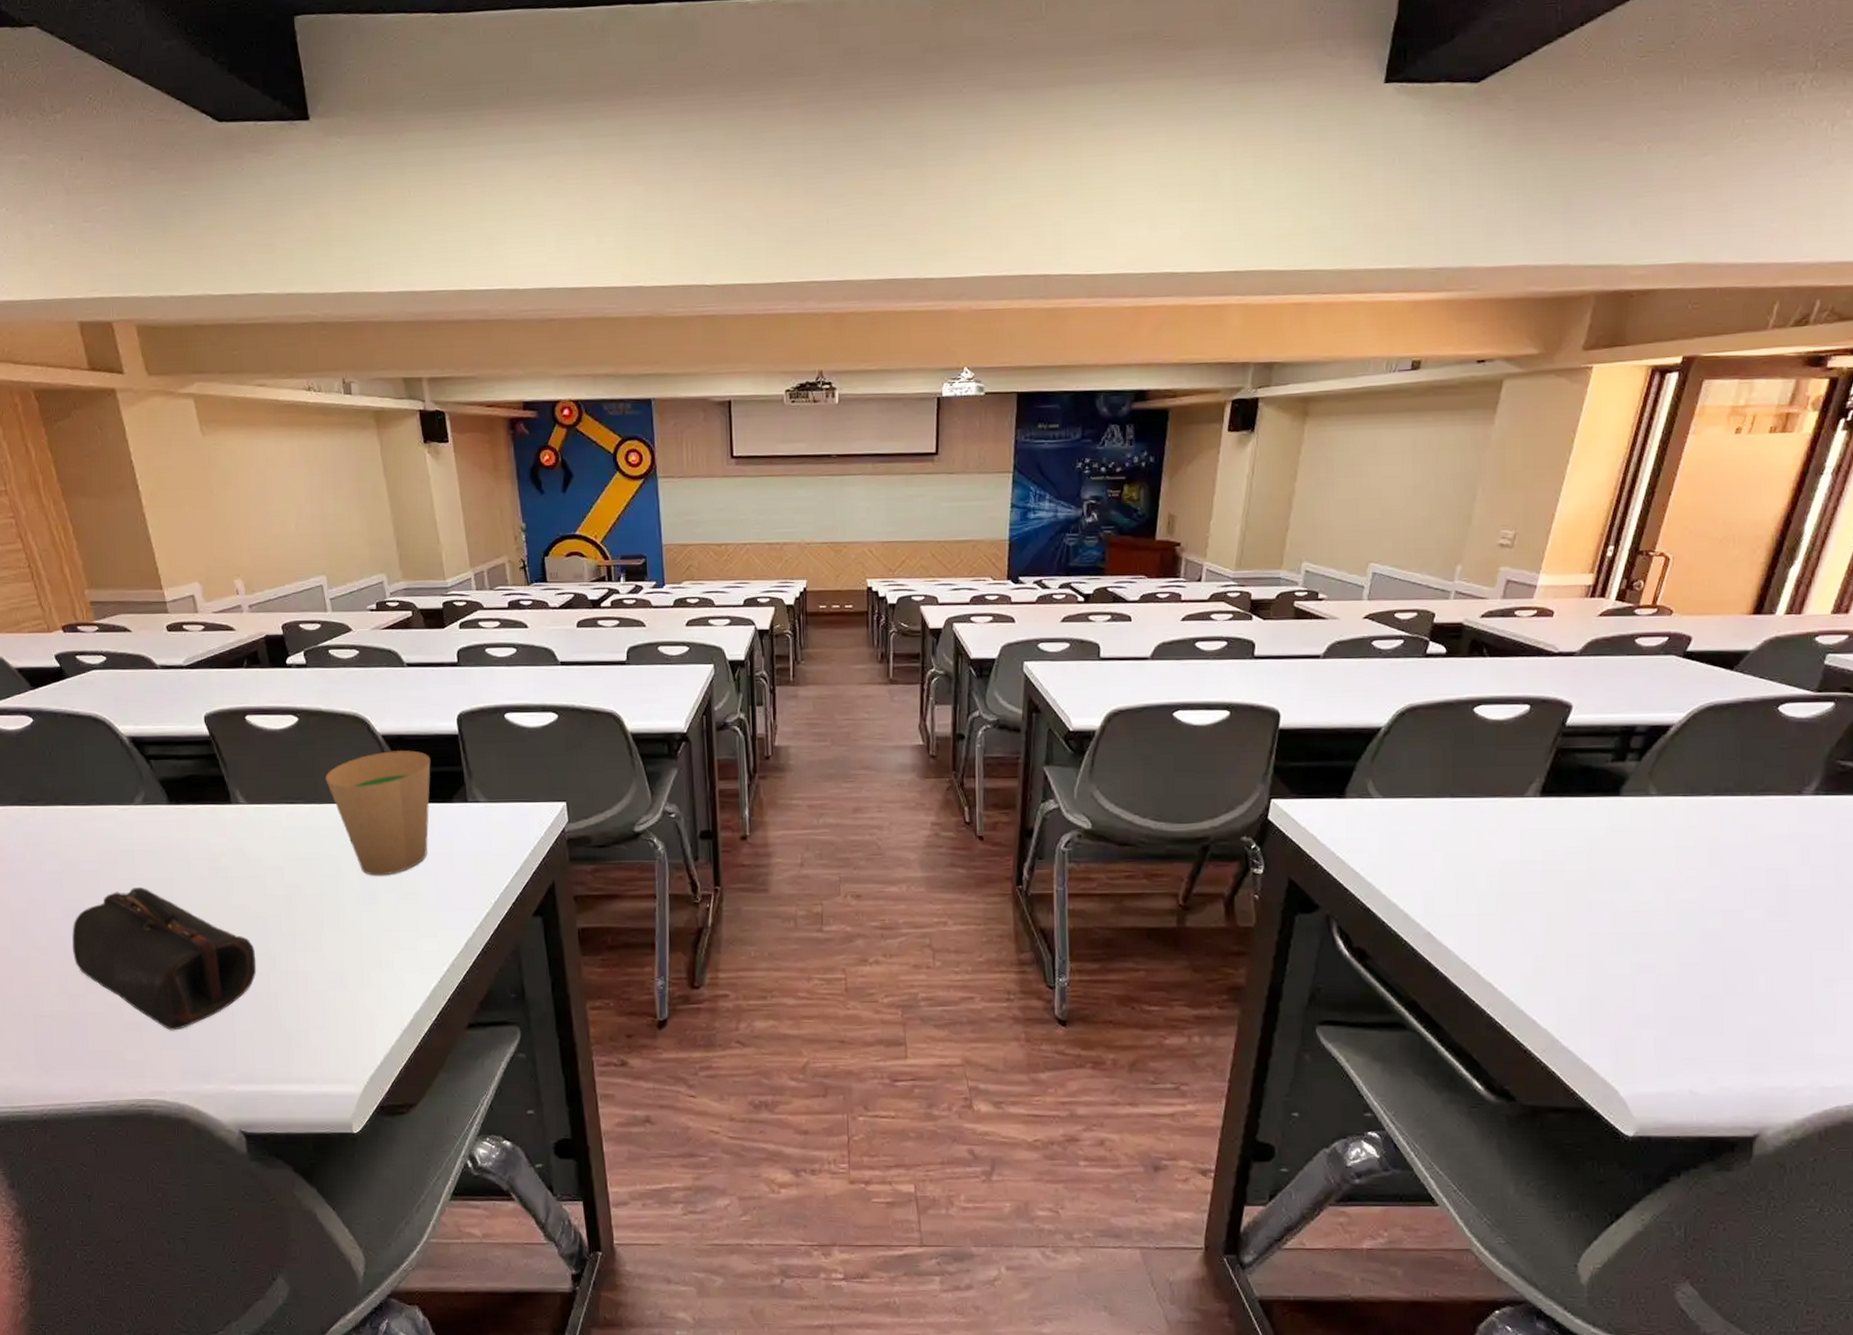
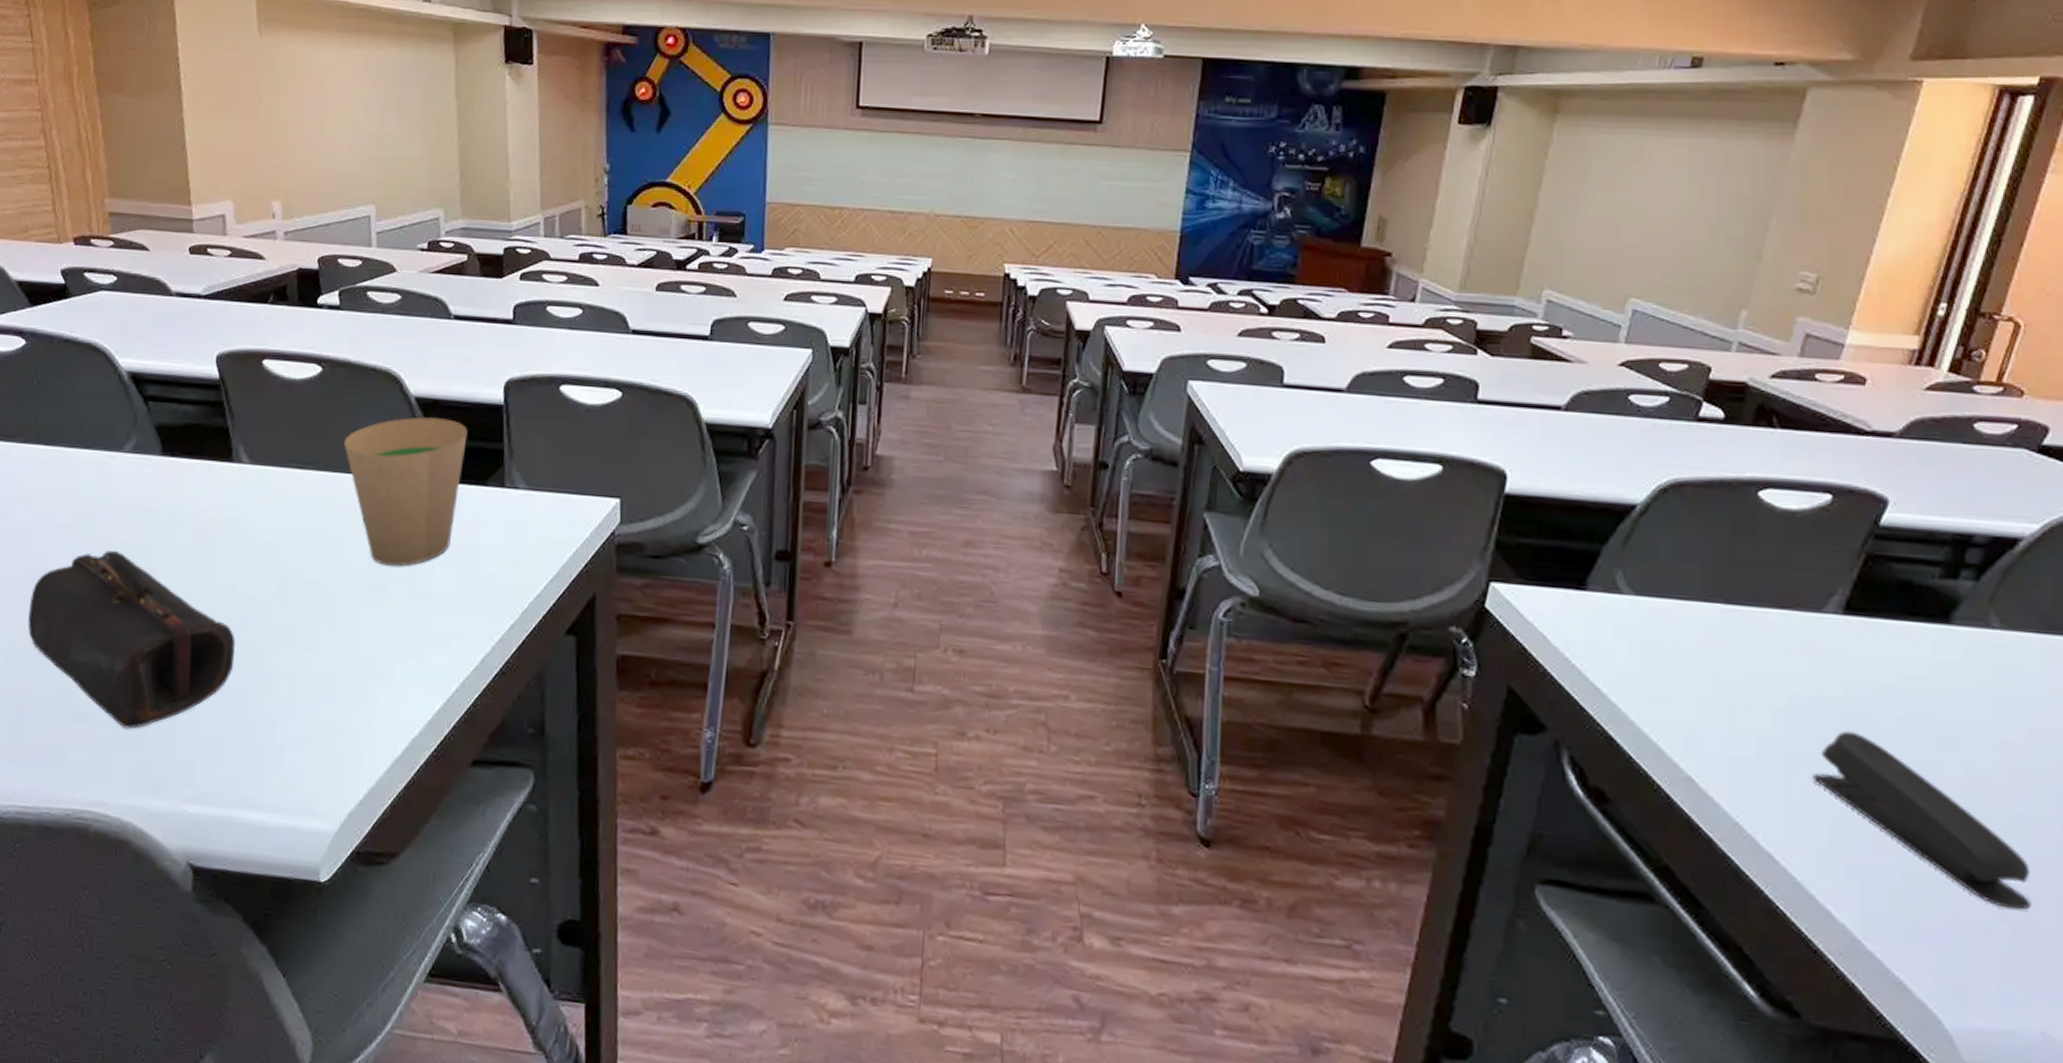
stapler: none [1520,885,1681,1004] -> present [1813,731,2031,911]

